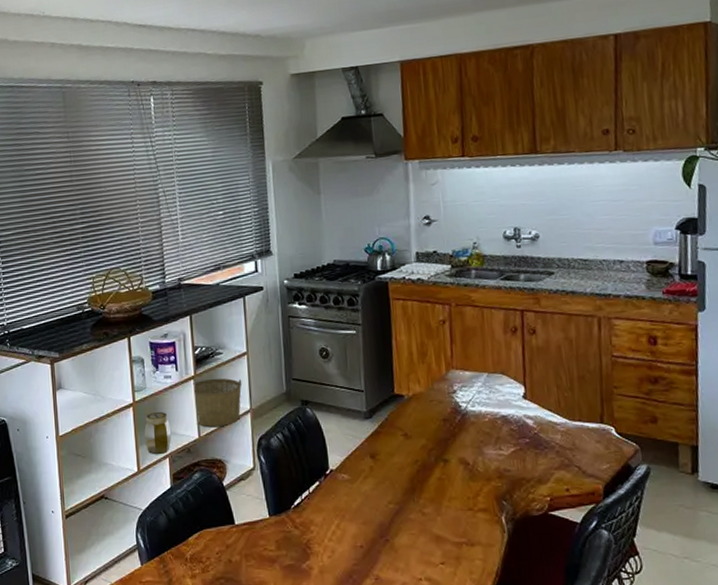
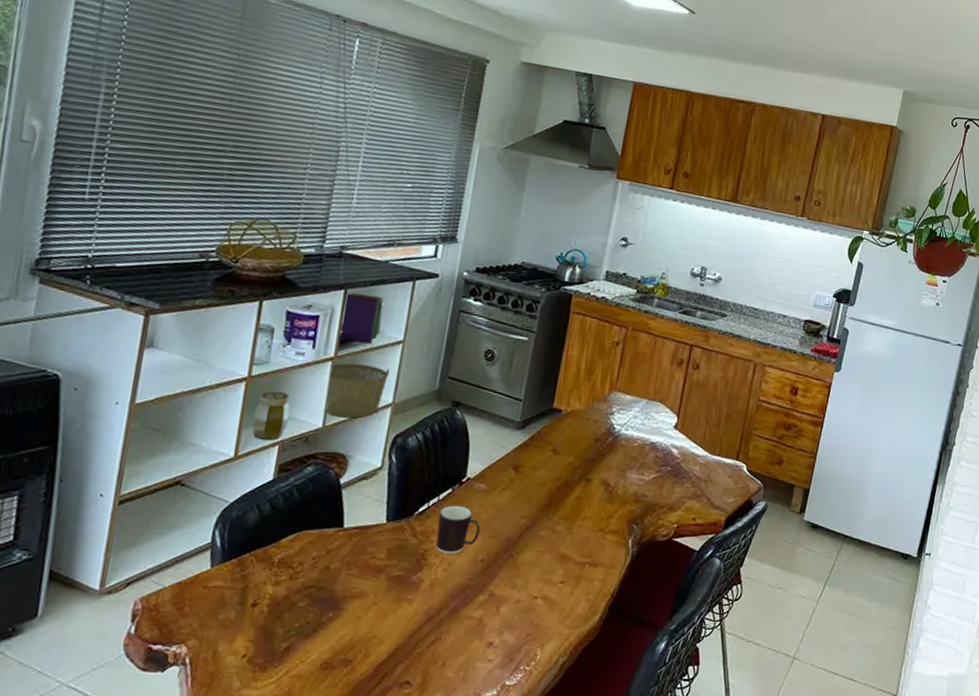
books: none [190,316,226,360] -> present [339,292,384,344]
mug: none [312,496,353,542] -> present [435,505,480,554]

